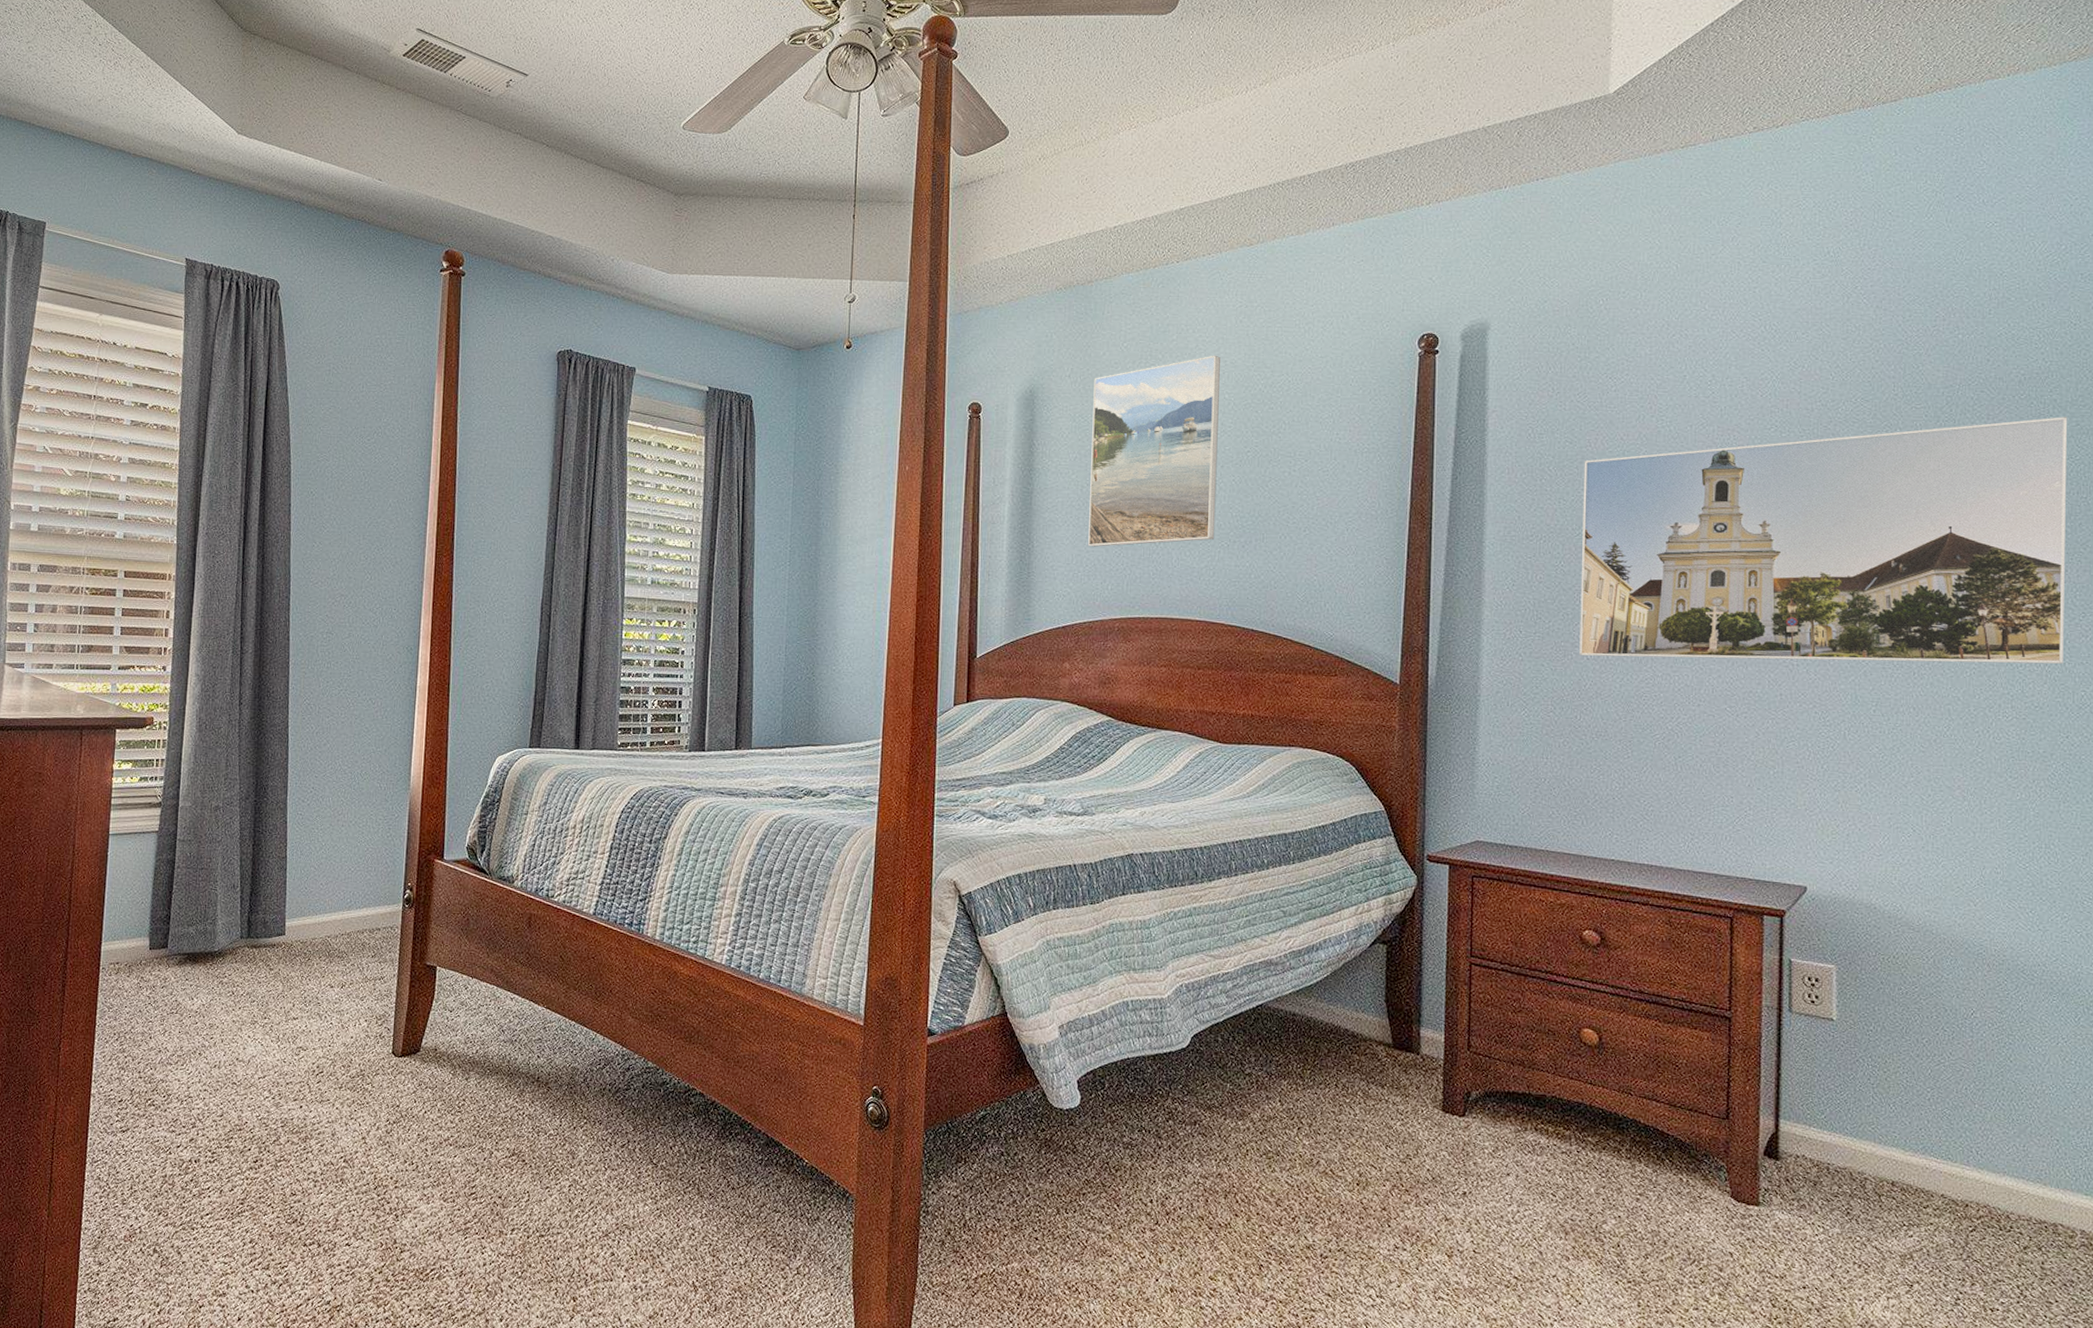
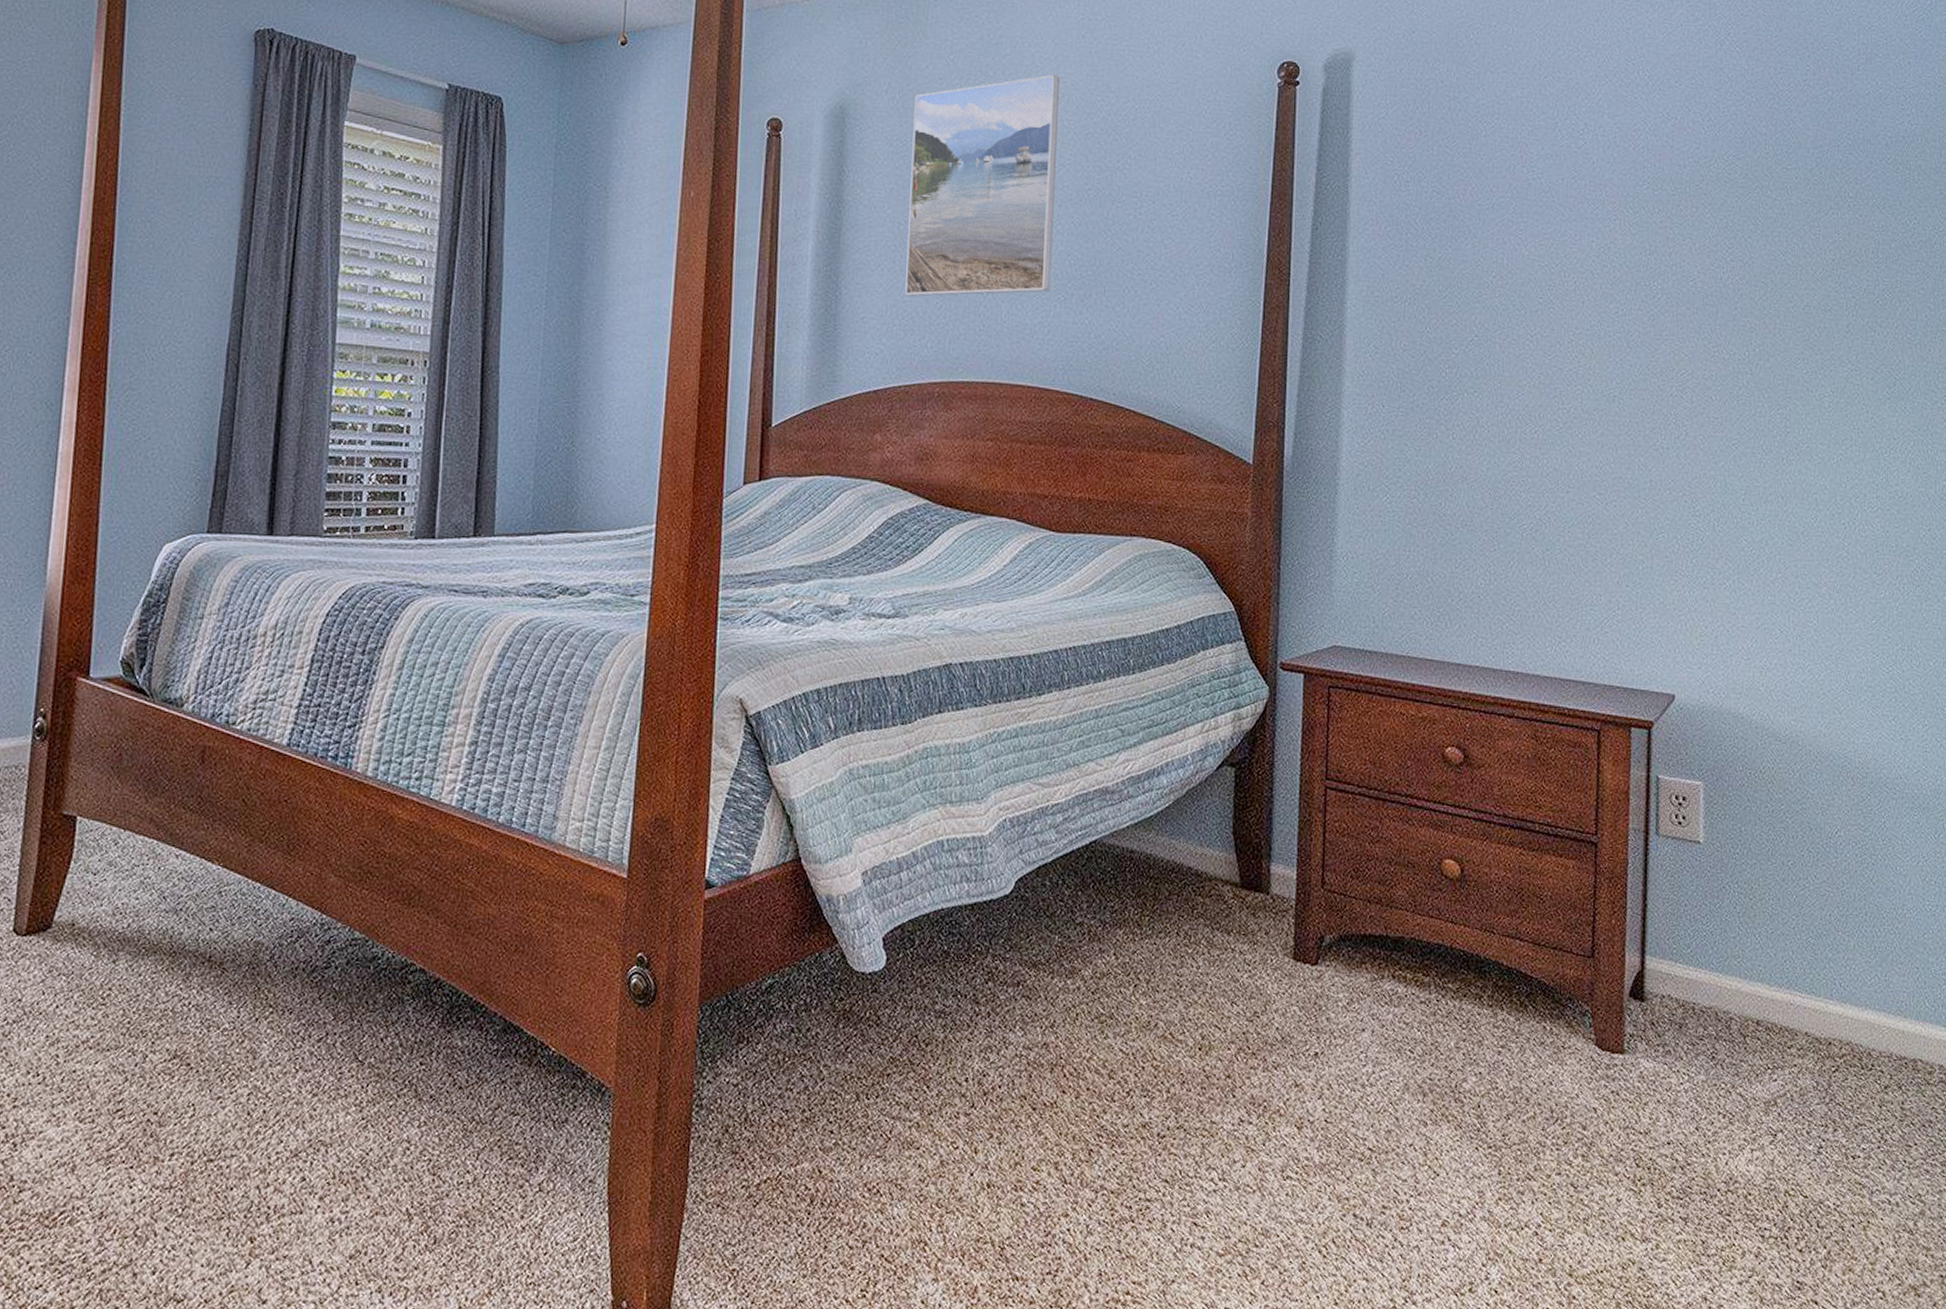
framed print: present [1579,417,2068,664] -> none [1445,184,1932,451]

